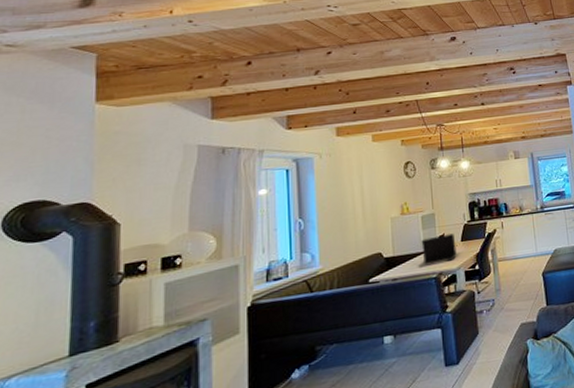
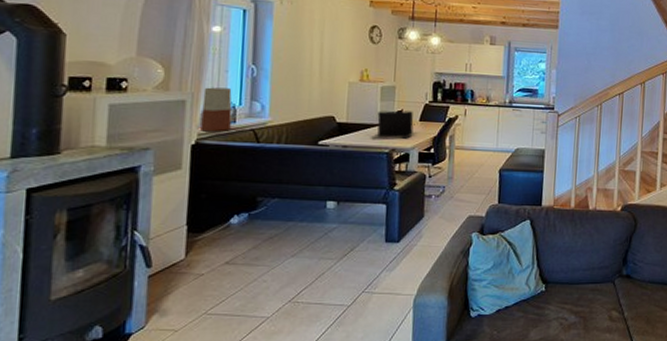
vase: none [255,245,284,292] -> present [201,87,232,132]

